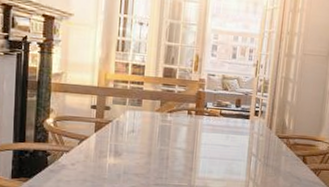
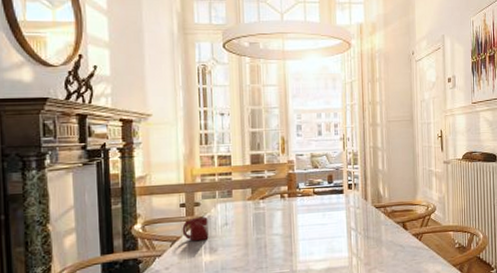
cup: none [90,120,116,144] -> present [182,216,209,242]

